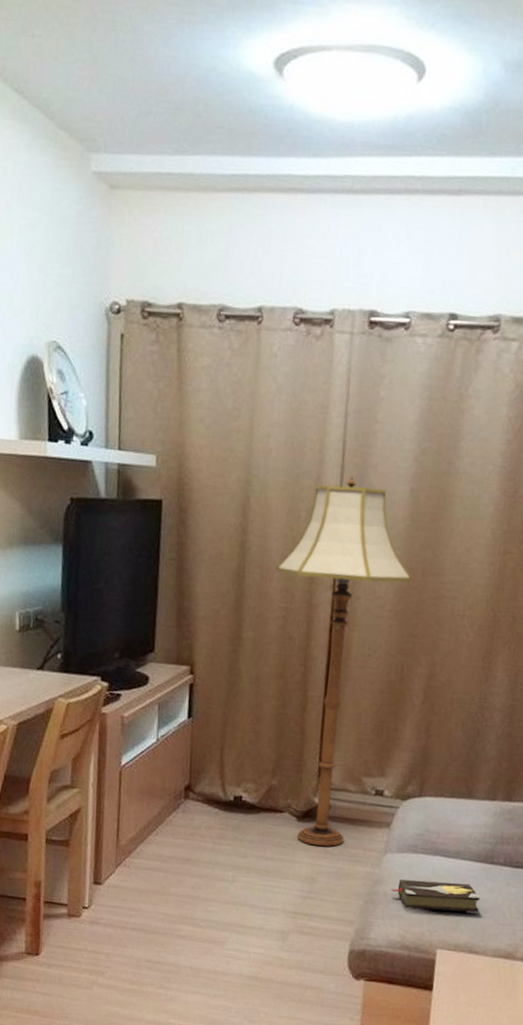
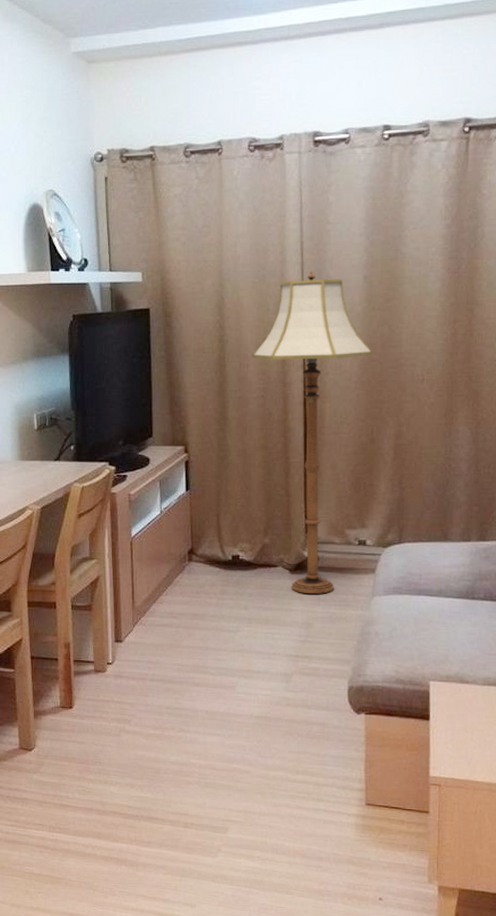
hardback book: present [391,879,480,914] -> none [381,618,465,647]

